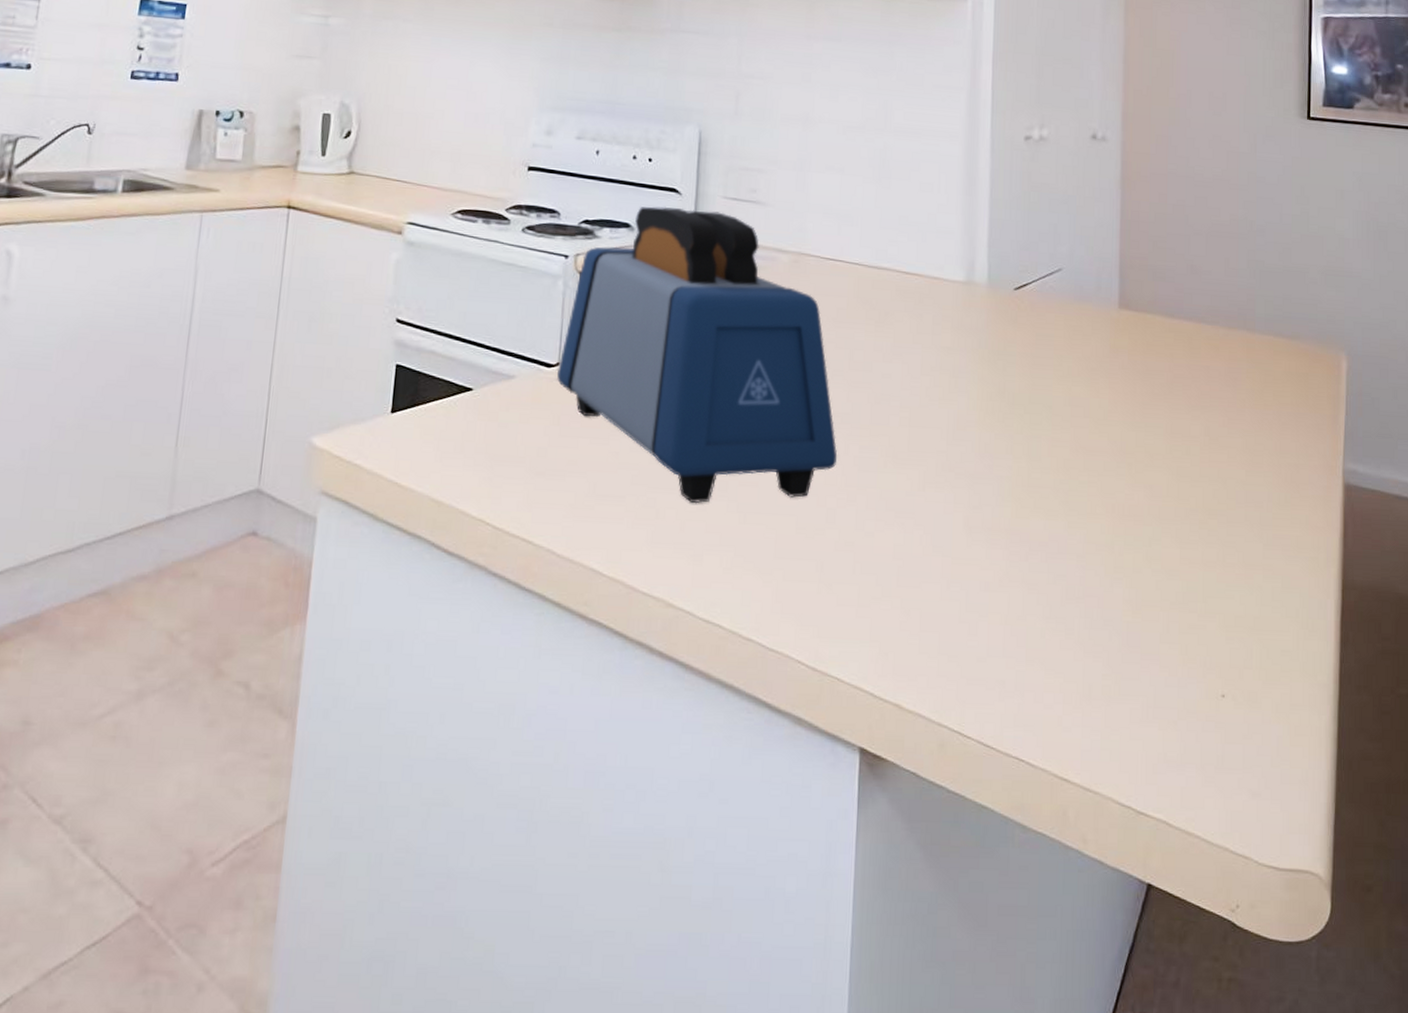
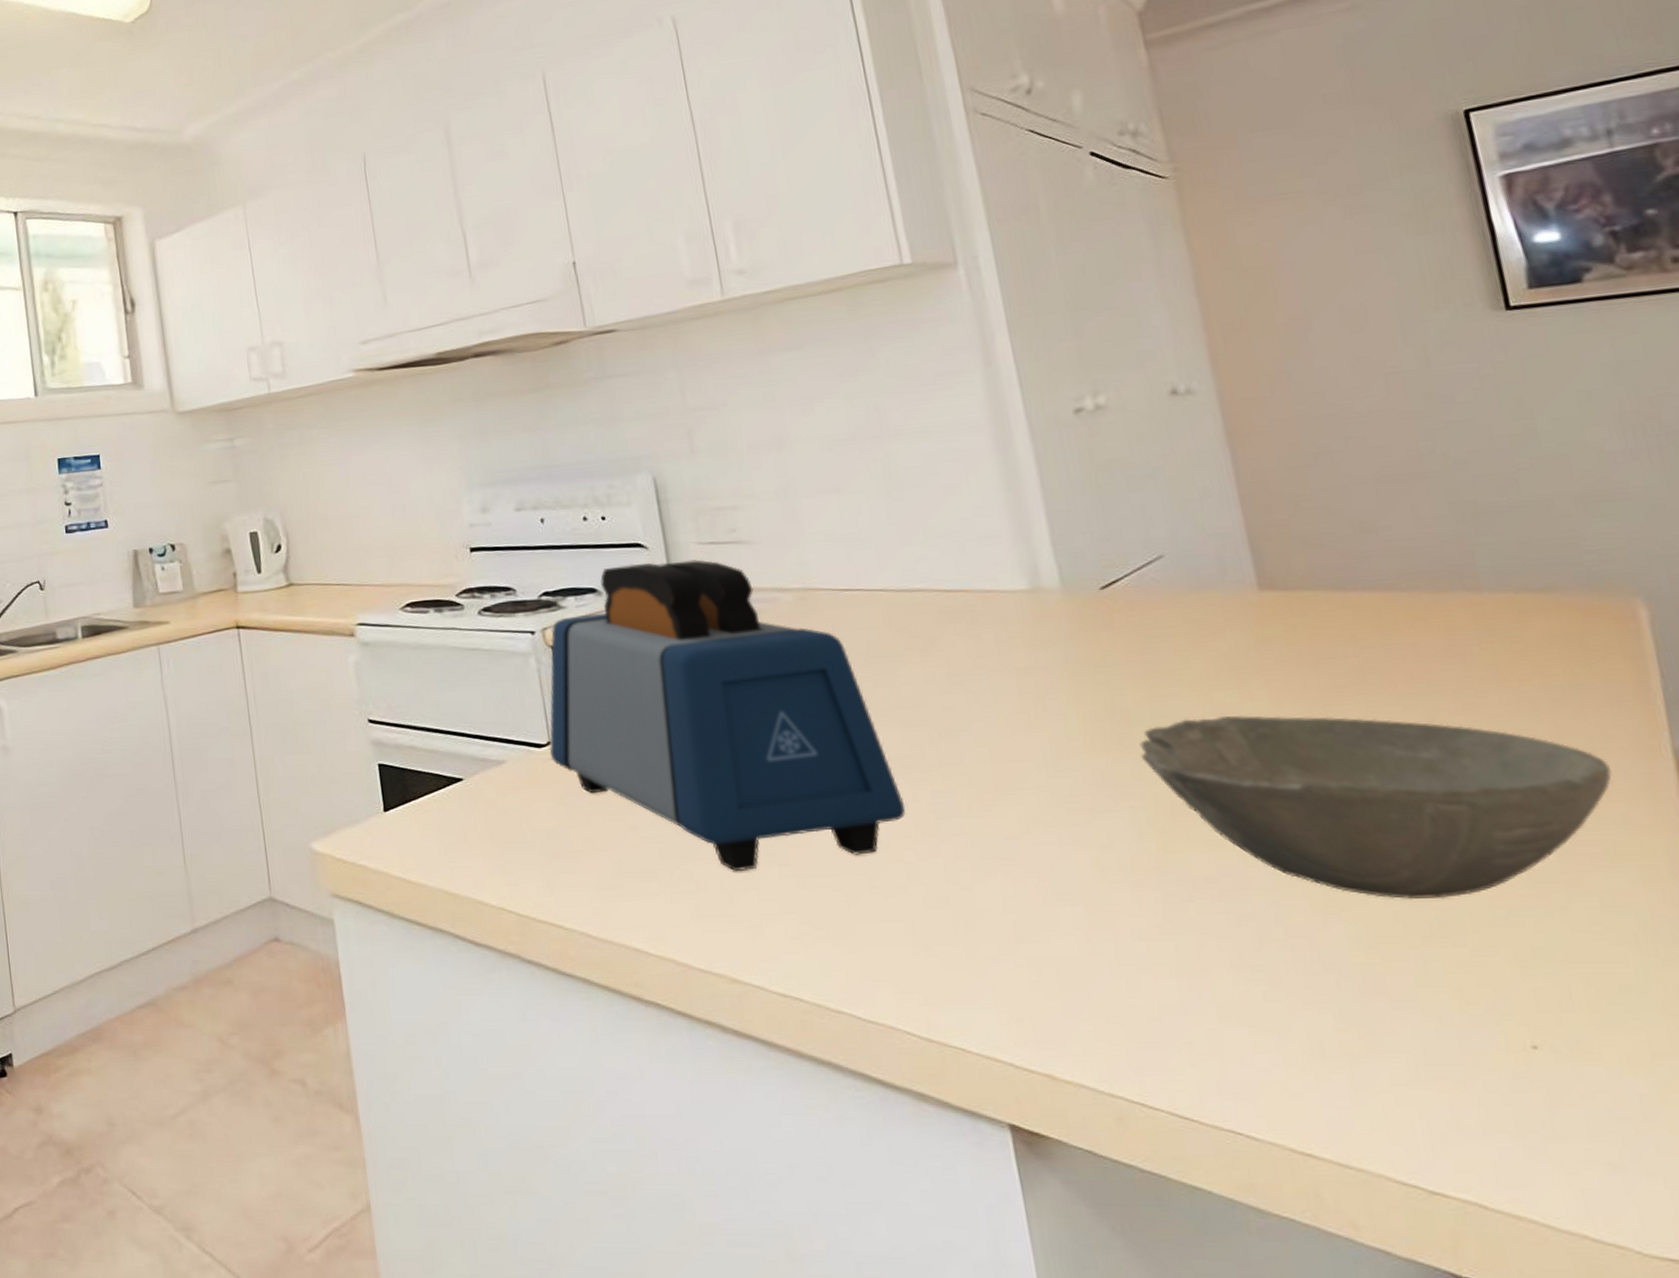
bowl: none [1015,407,1305,573] -> present [1139,715,1612,900]

